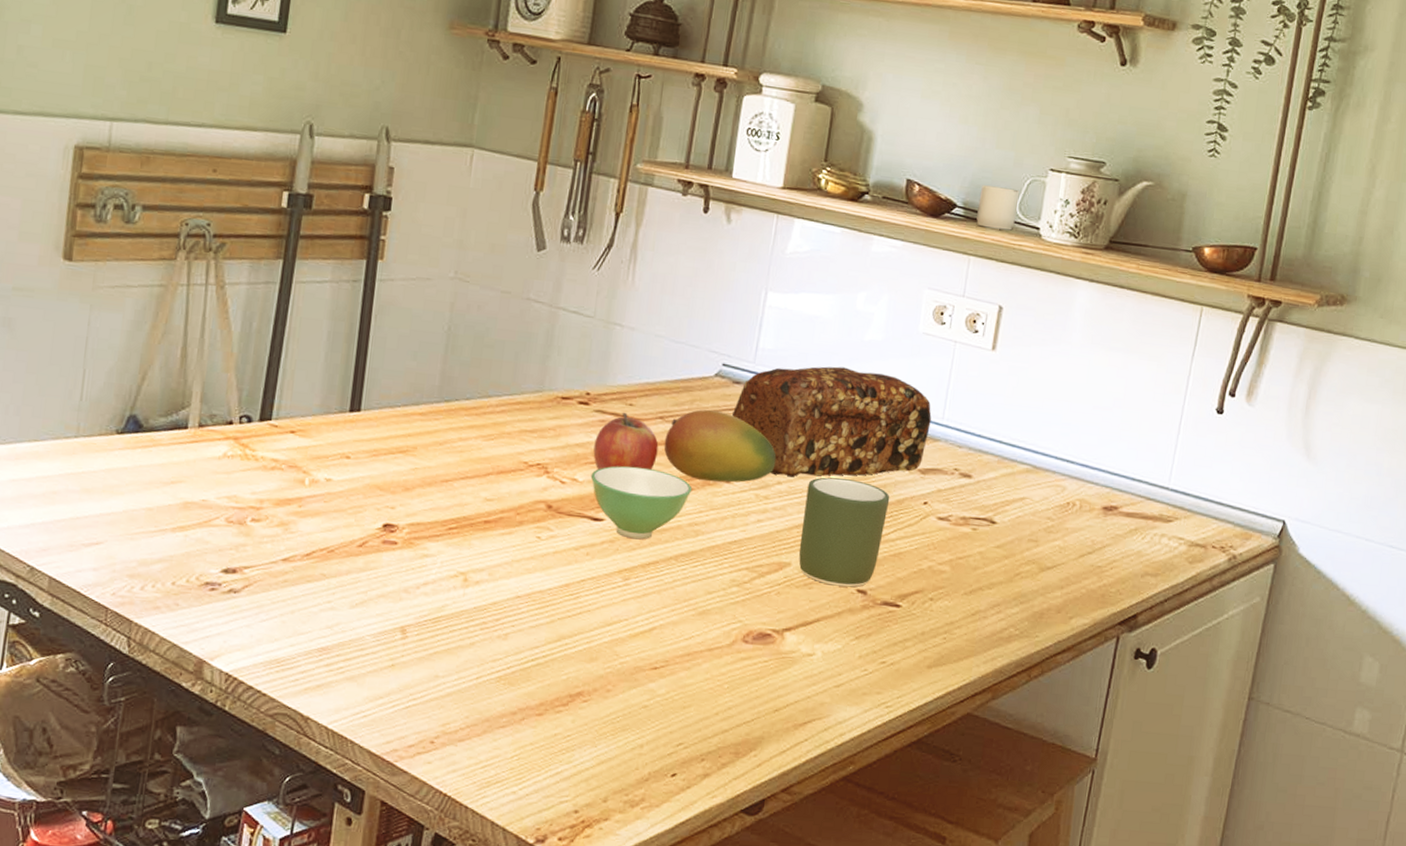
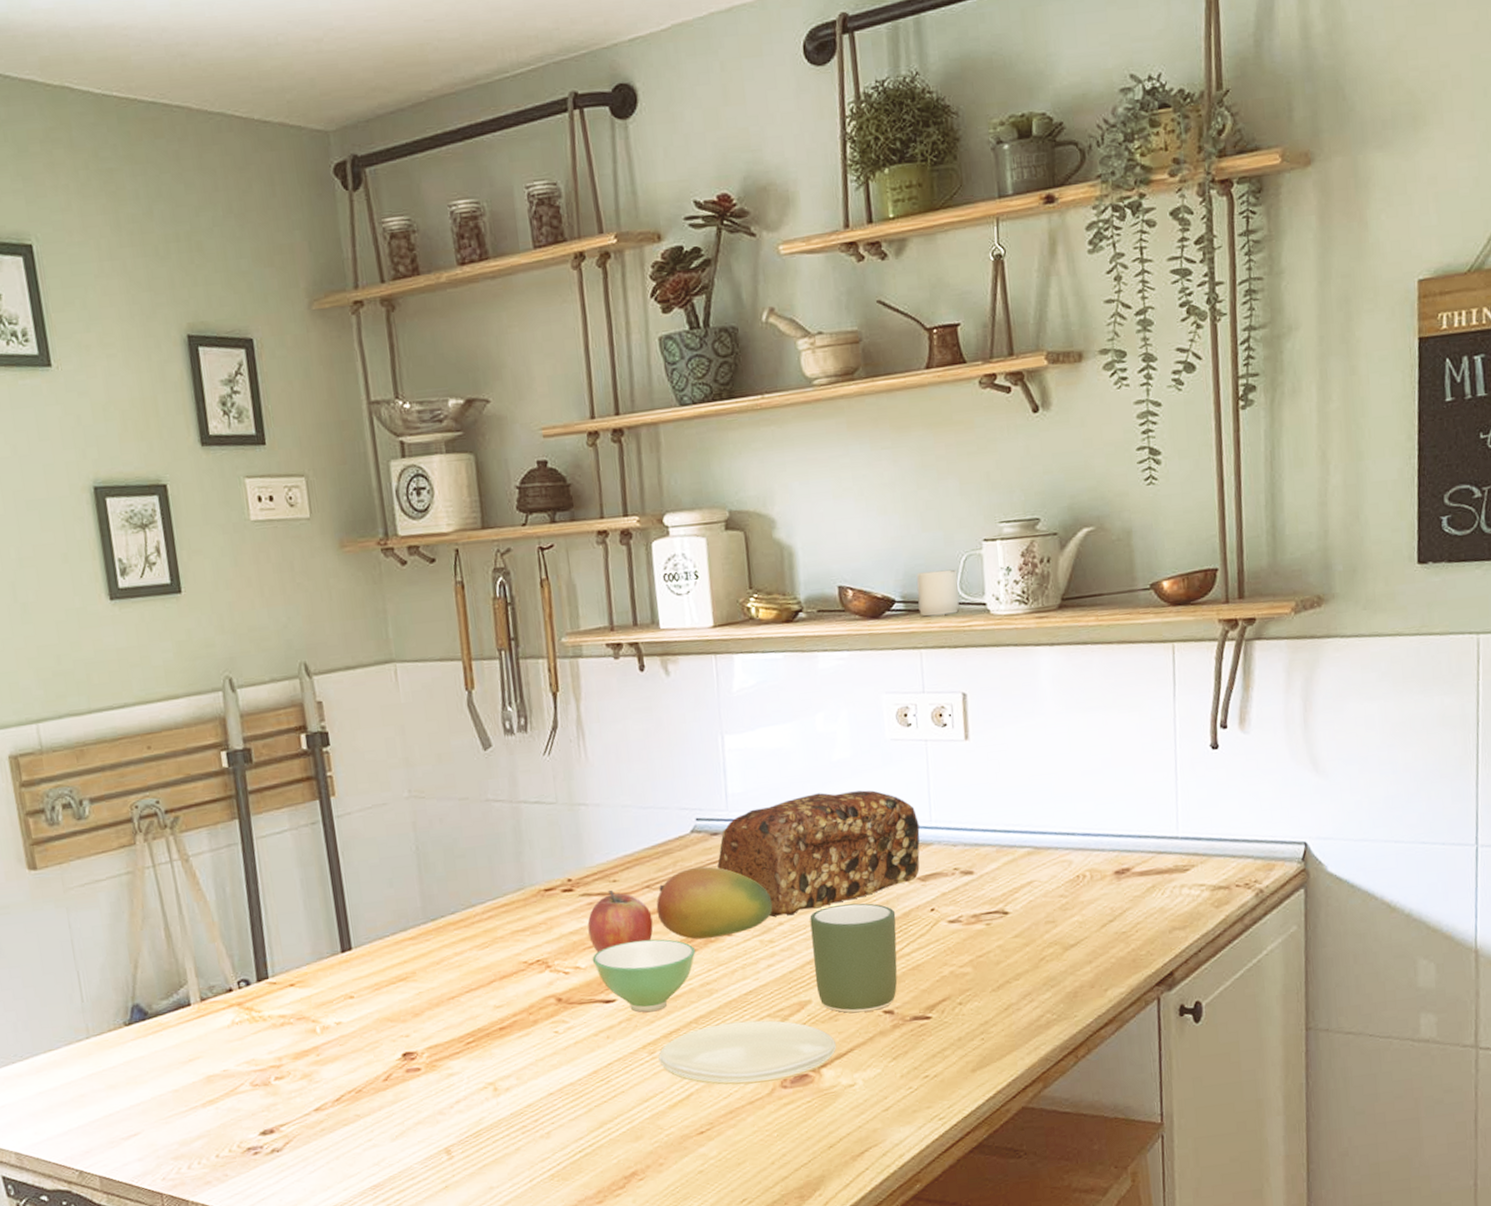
plate: none [631,565,805,635] -> present [658,1020,837,1086]

